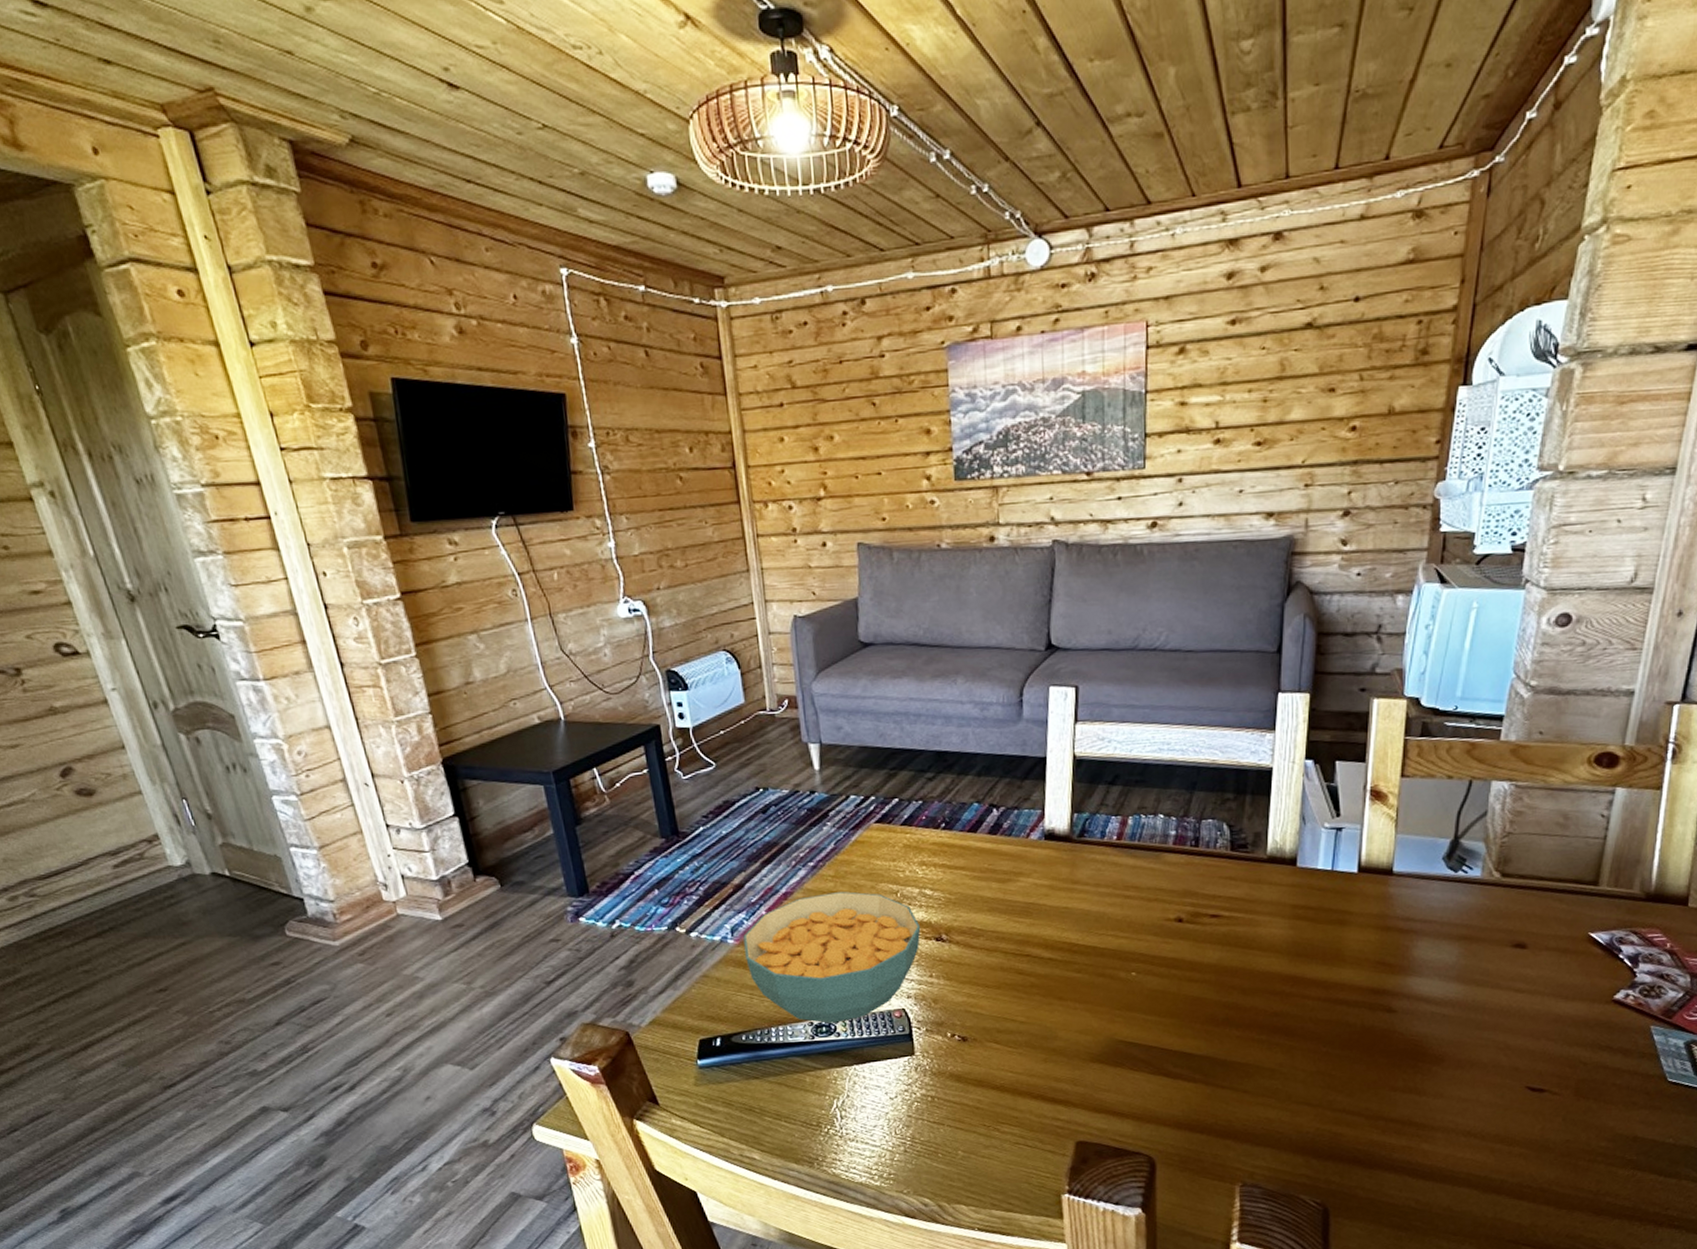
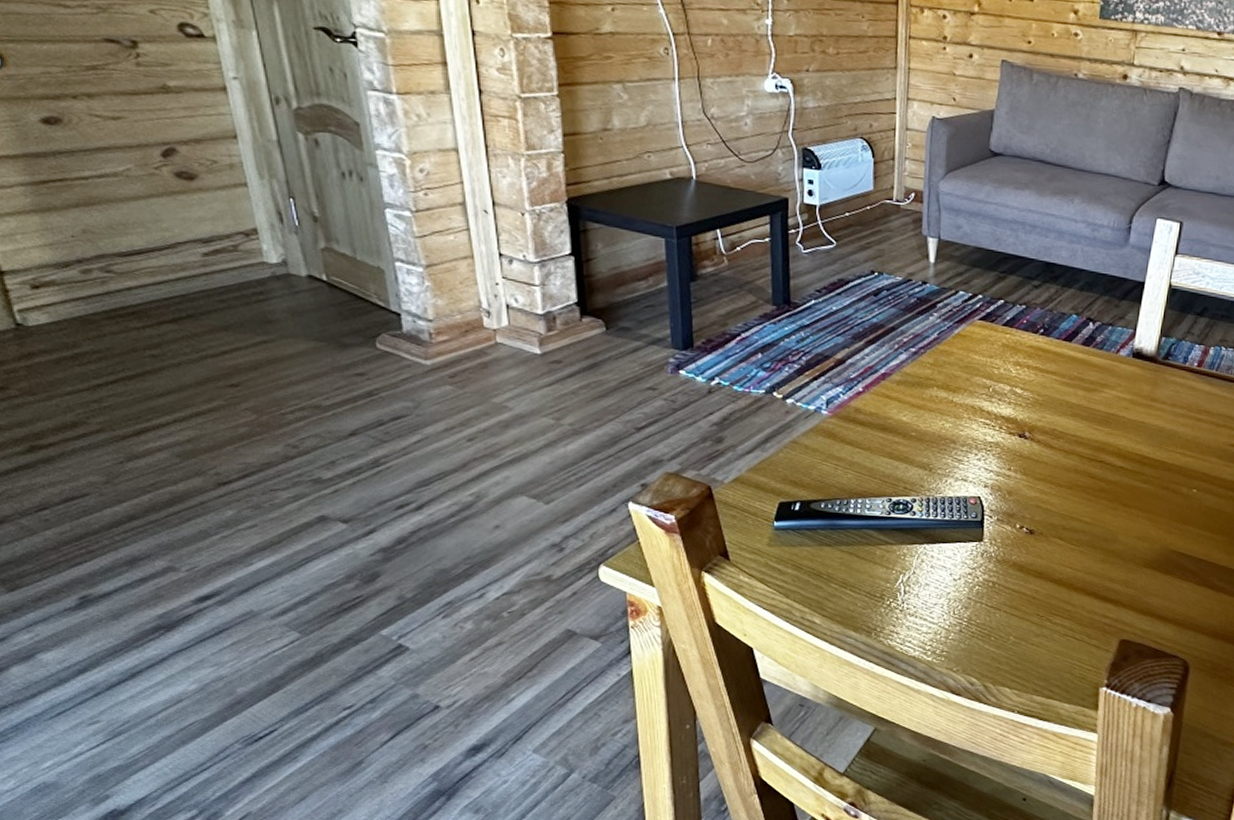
cereal bowl: present [743,891,921,1024] -> none [836,379,1007,502]

